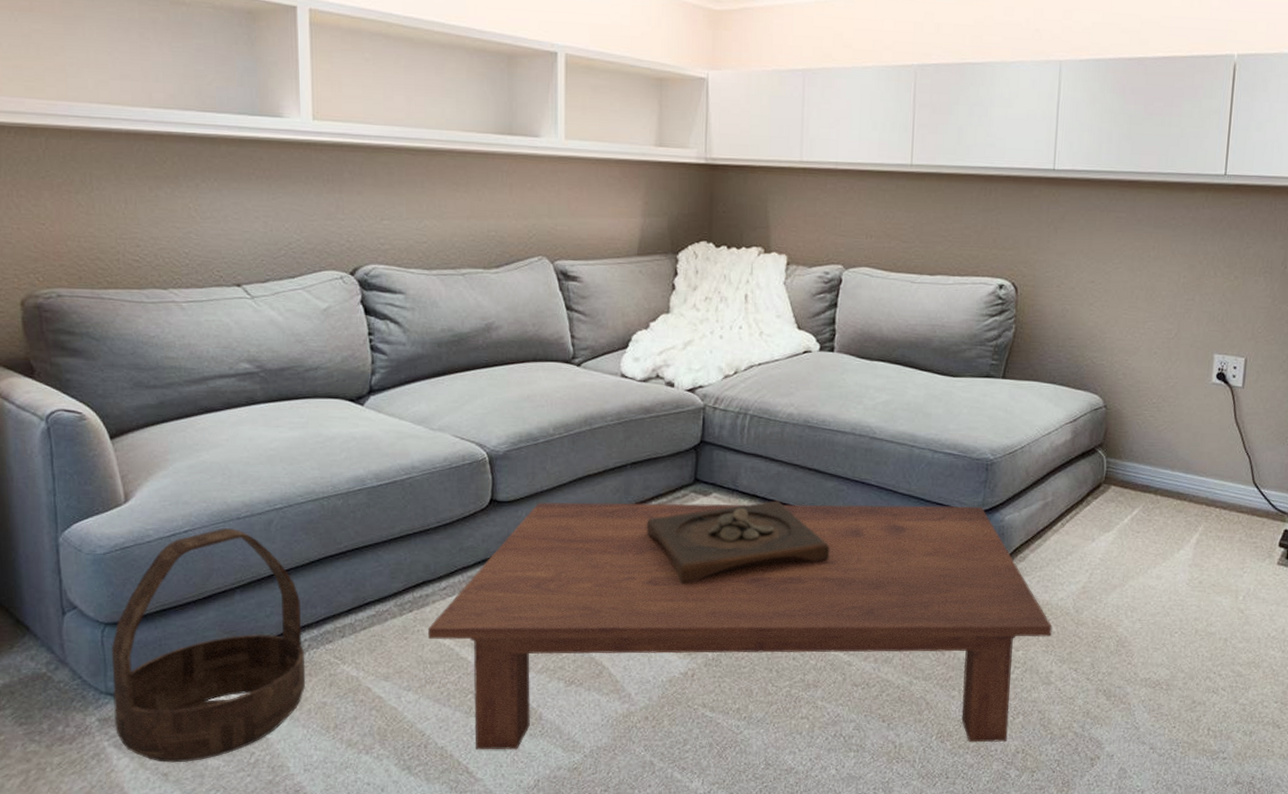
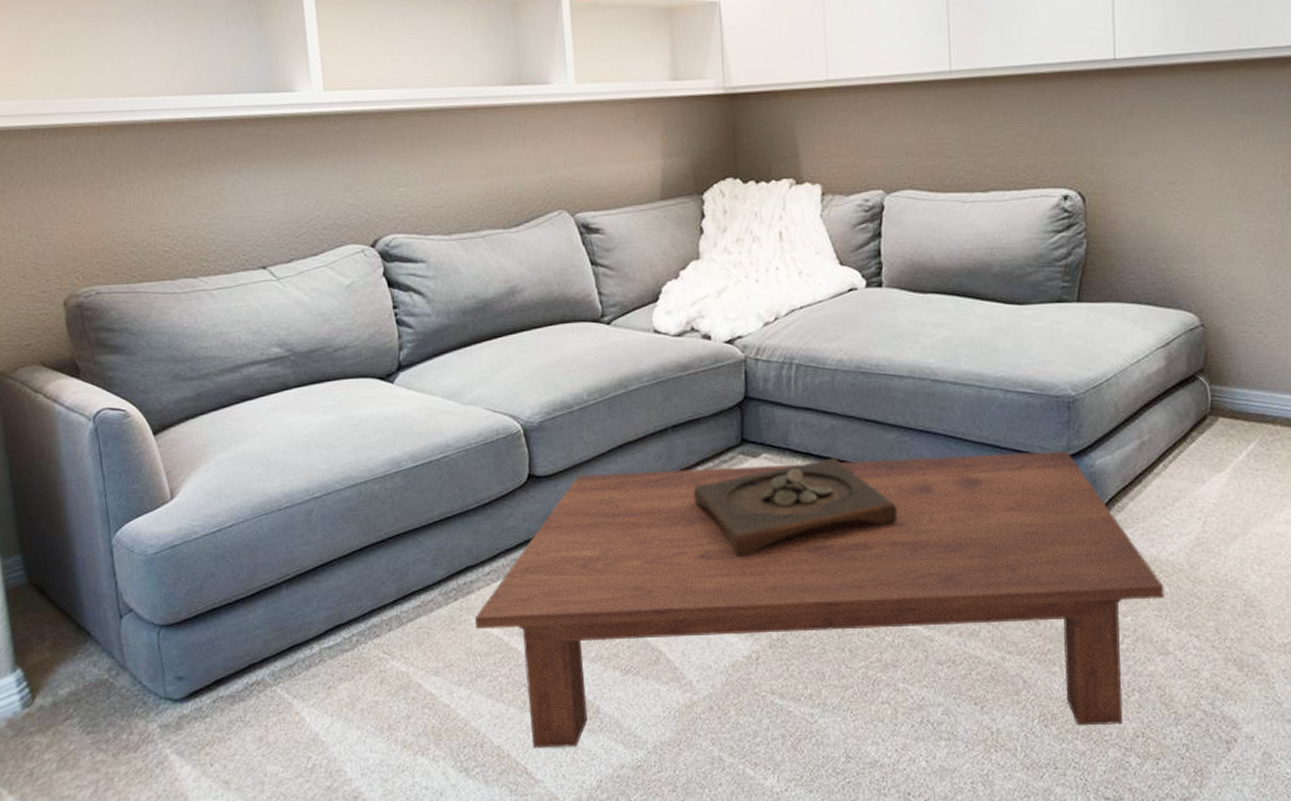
basket: present [111,528,306,763] -> none [167,520,357,770]

